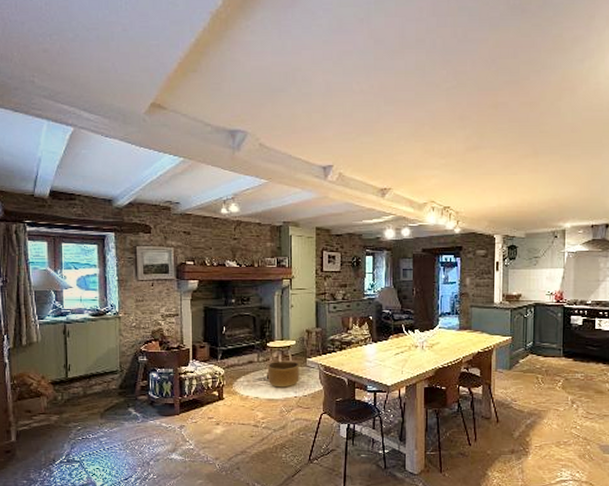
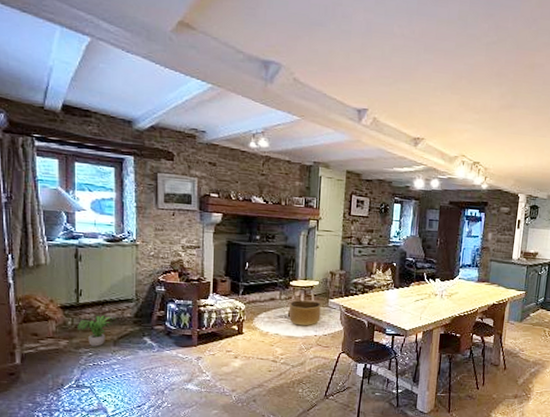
potted plant: none [67,389,103,420] -> present [78,315,117,346]

